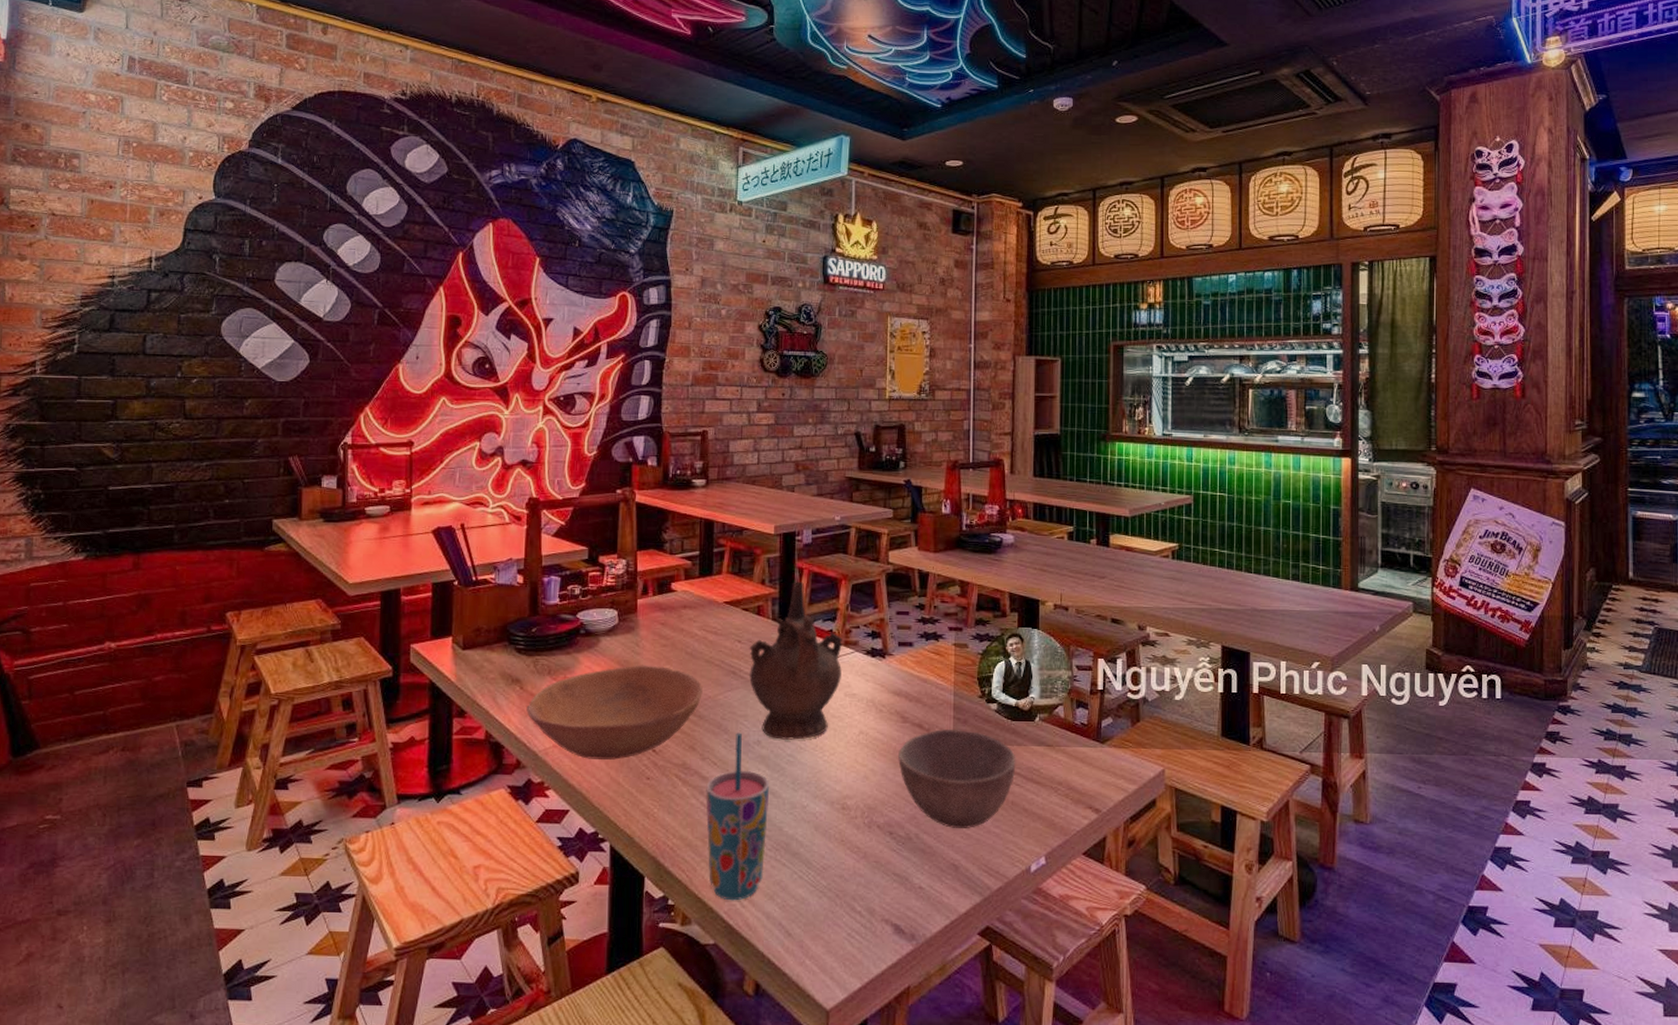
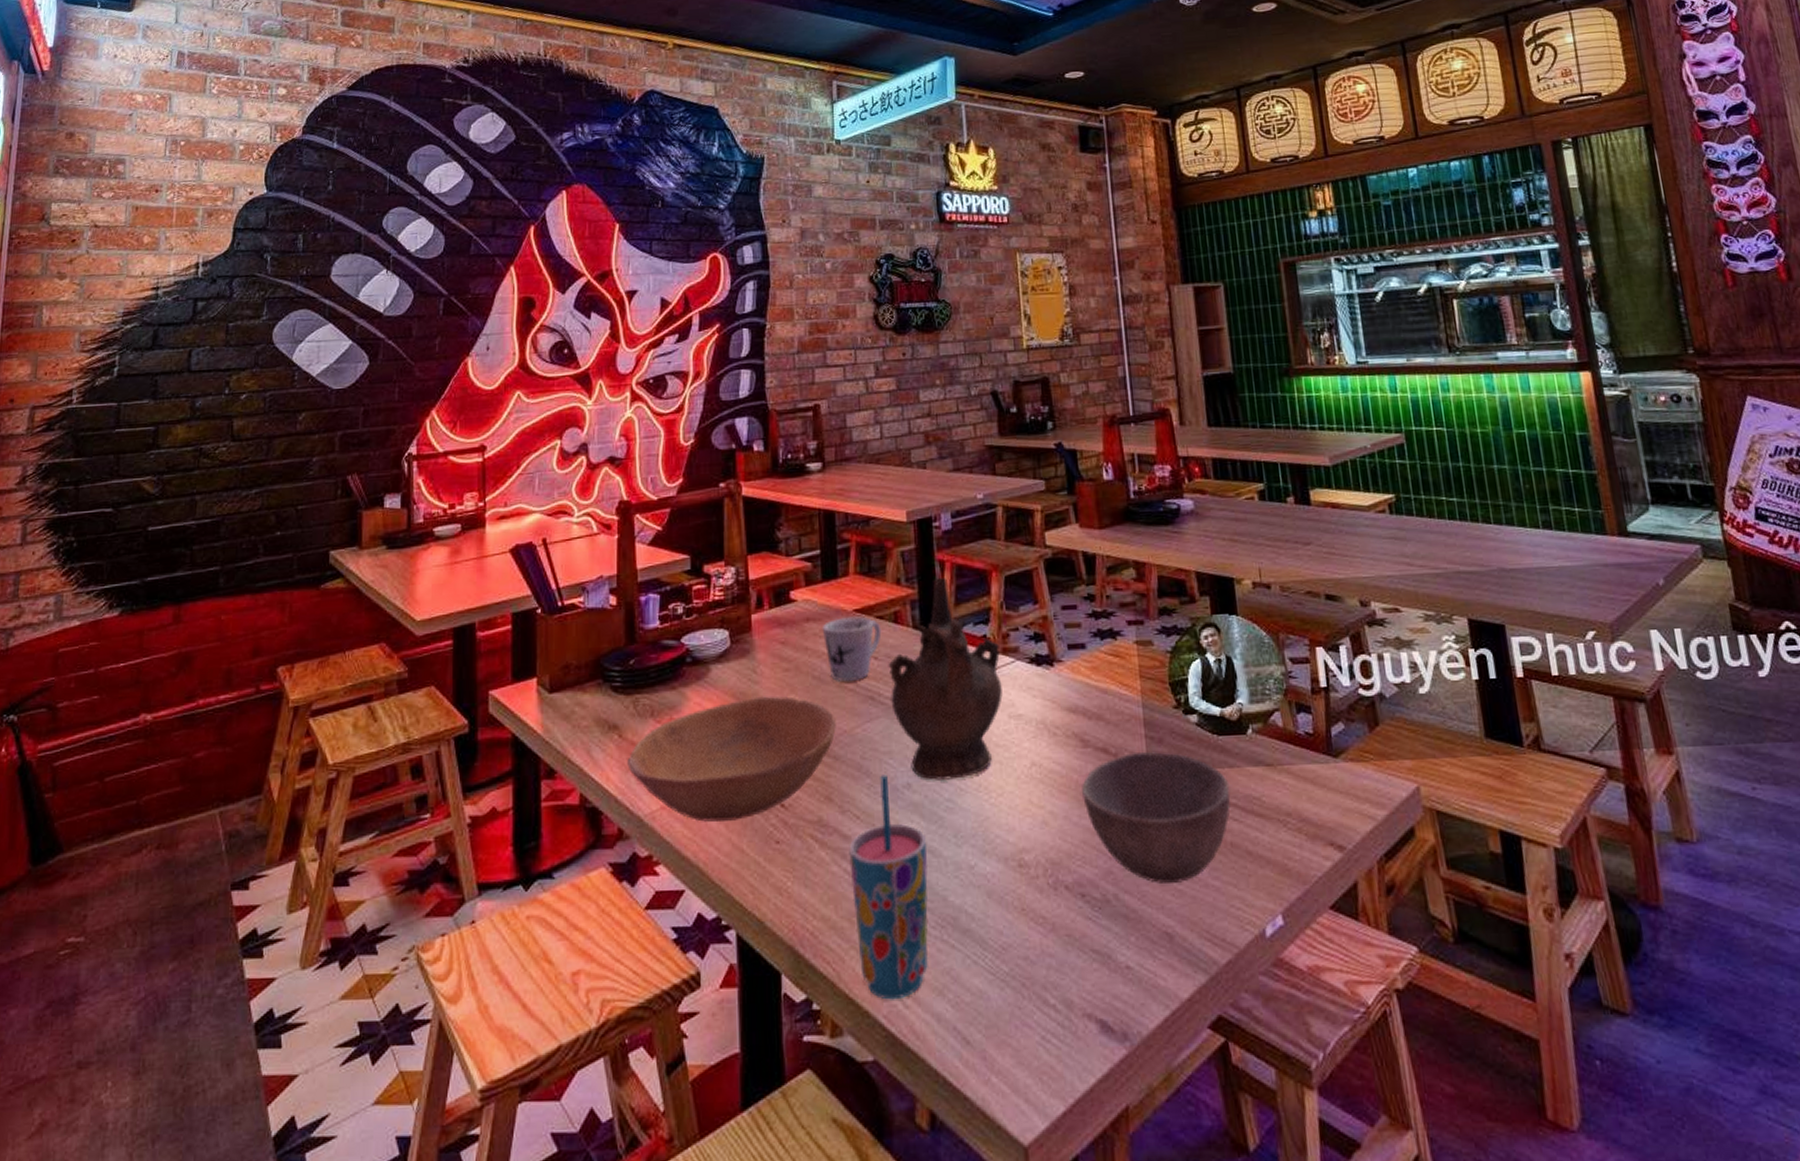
mug: none [696,607,746,659] -> present [822,616,882,682]

